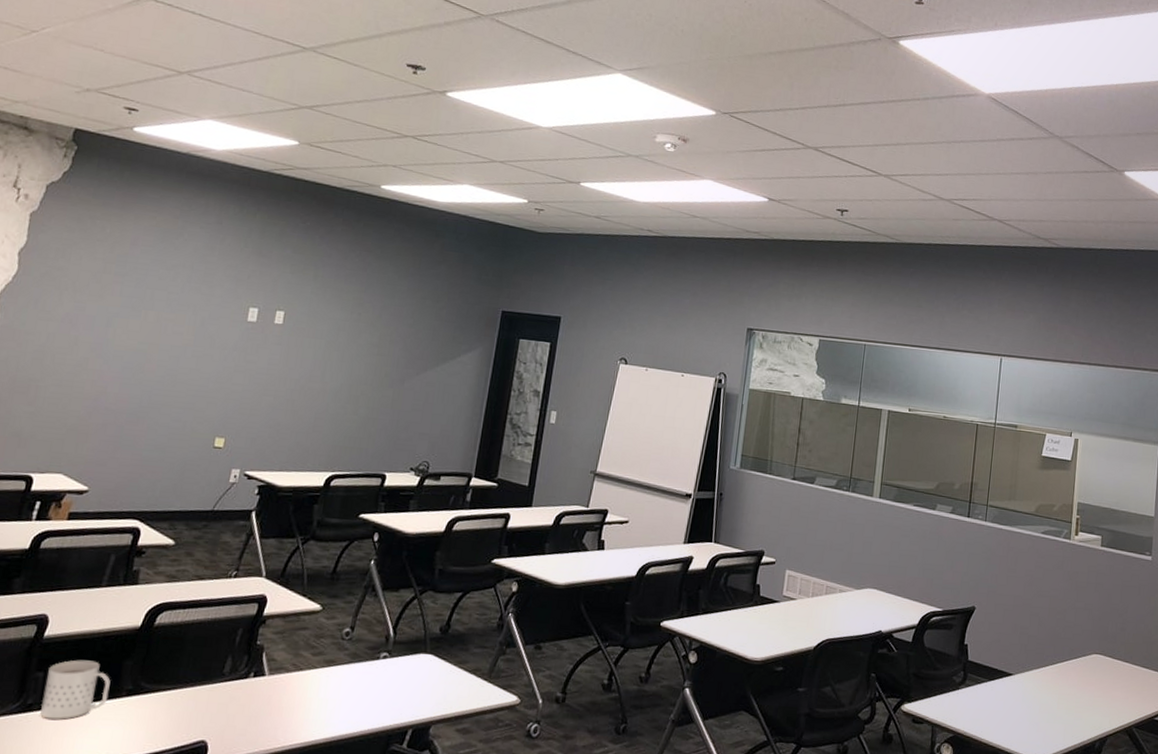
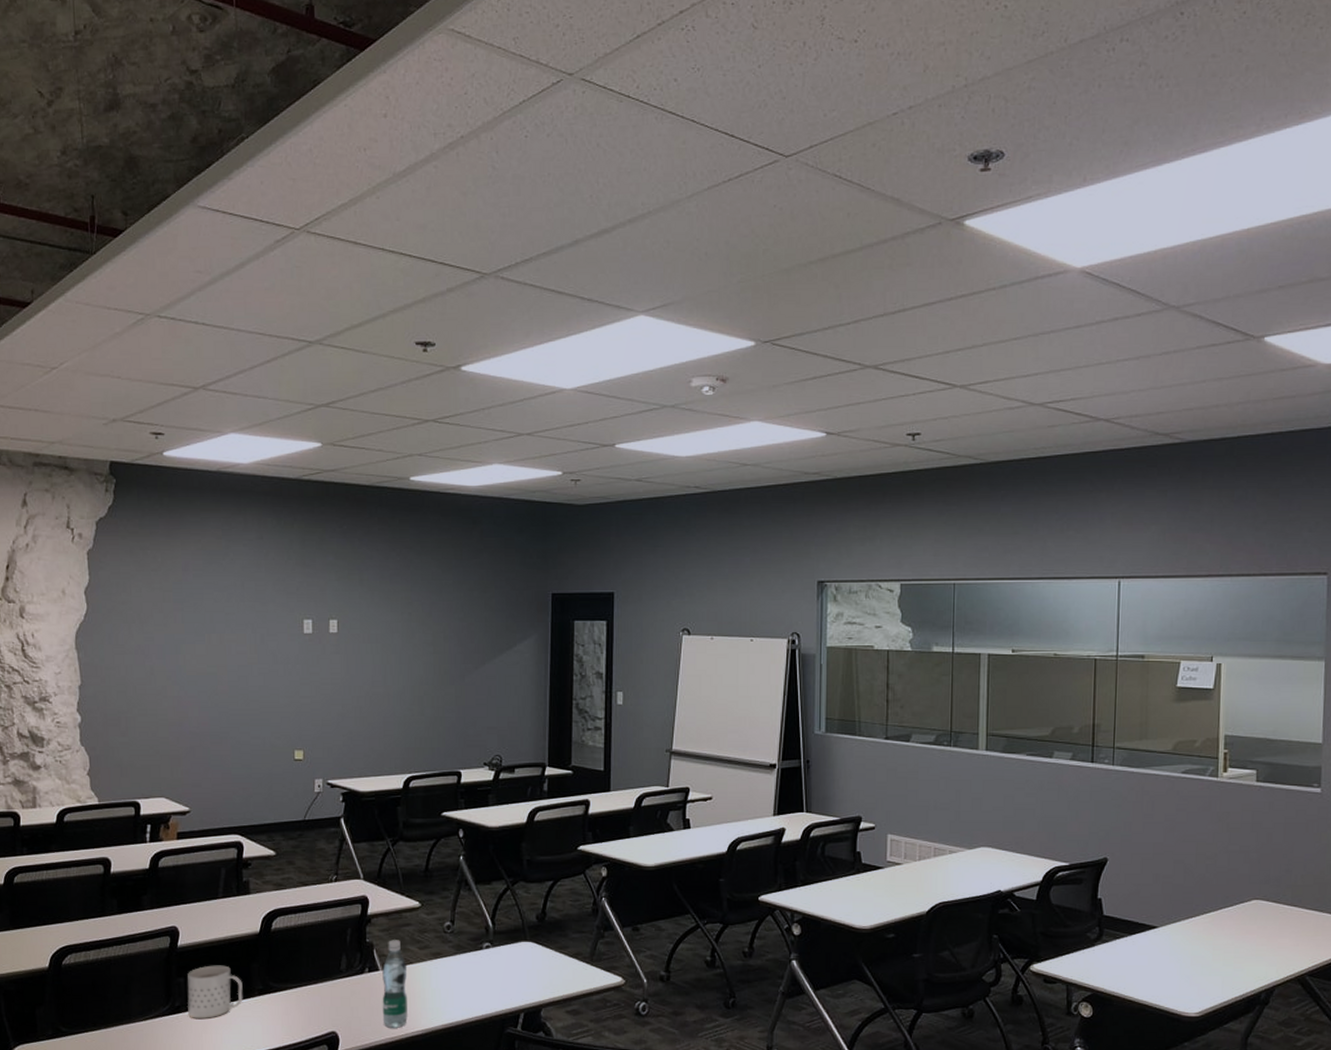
bottle: none [260,643,297,740] -> present [382,940,408,1028]

